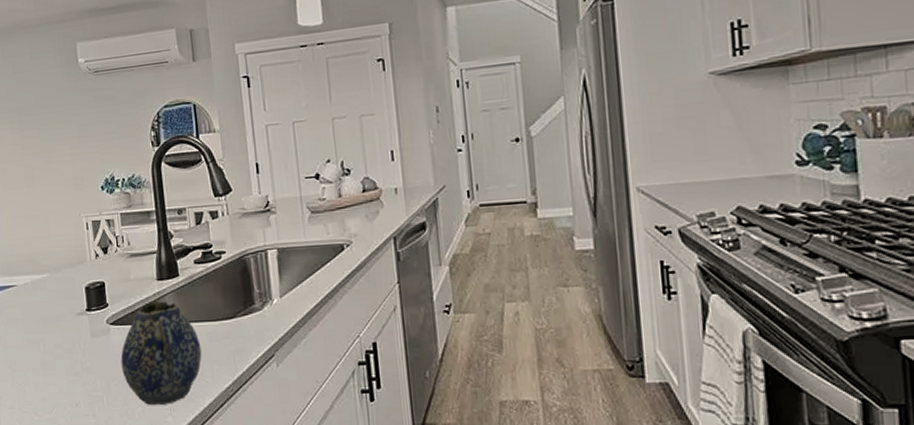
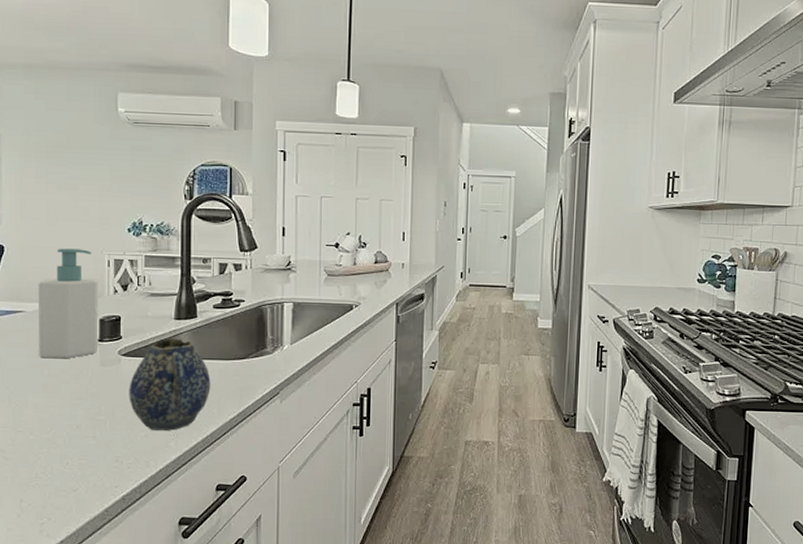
soap bottle: none [25,214,88,334] -> present [38,248,99,359]

